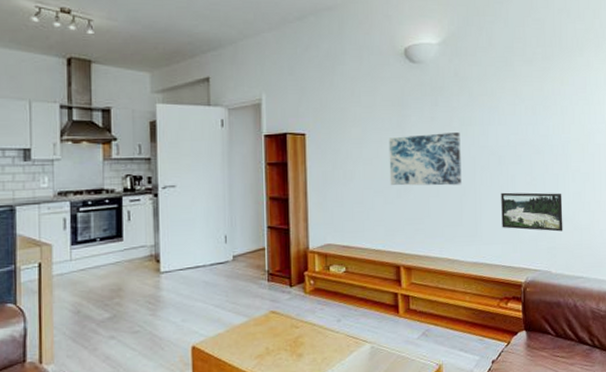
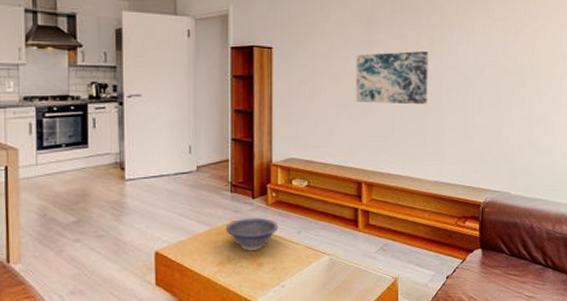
decorative bowl: none [263,306,318,342] -> present [225,217,279,251]
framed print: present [501,192,563,232] -> none [464,113,527,154]

